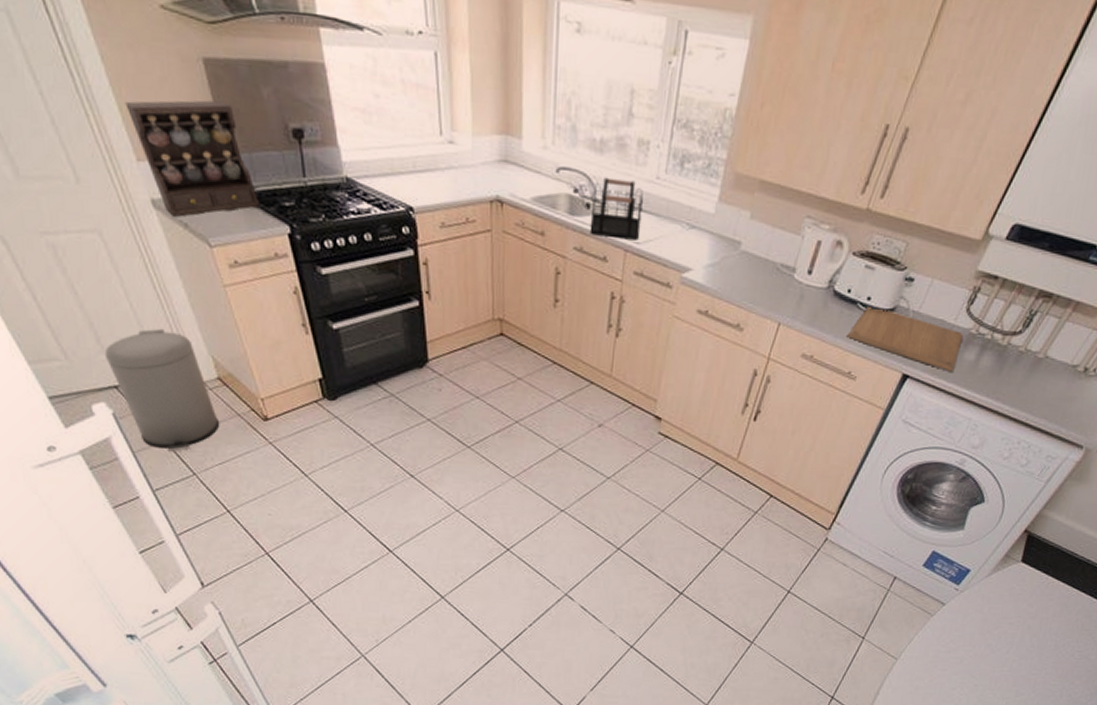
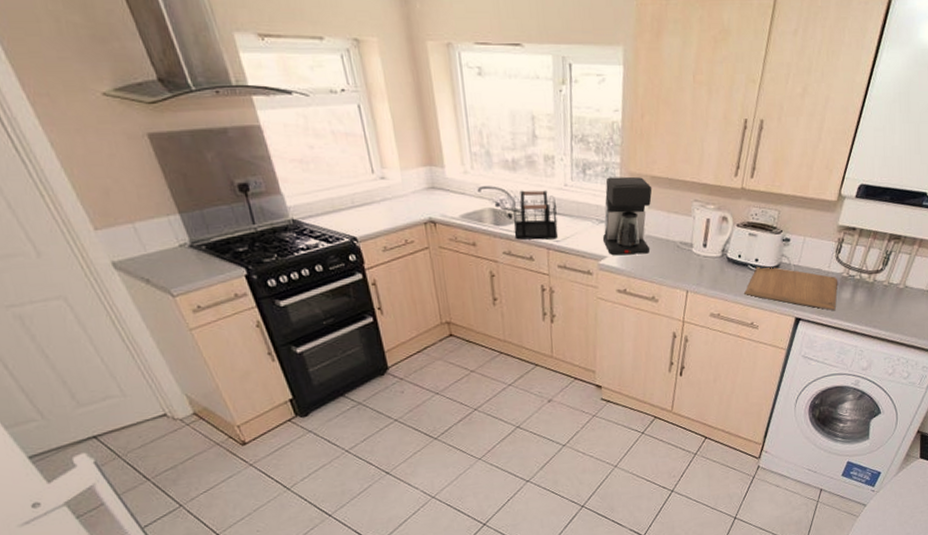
pedal bin: present [104,328,219,452] -> none [80,376,200,489]
spice rack: present [125,100,260,217] -> none [78,168,216,275]
coffee maker: none [690,175,759,273] -> present [602,176,652,255]

